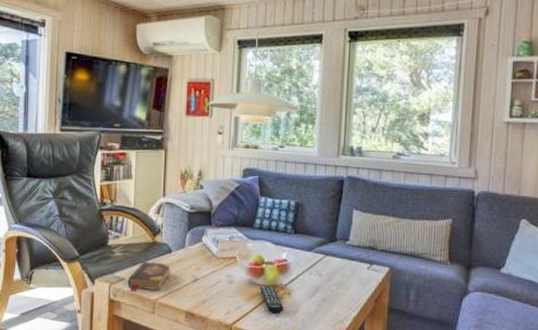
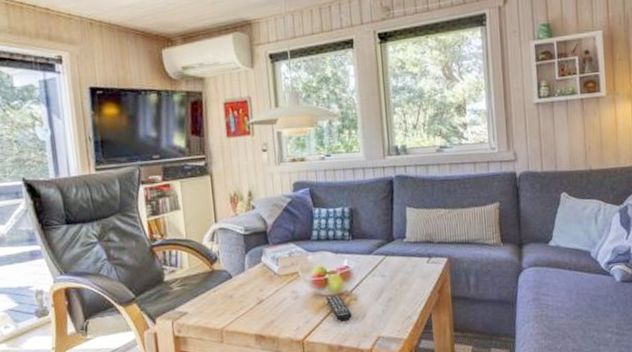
book: present [127,262,171,292] -> none [190,289,234,325]

